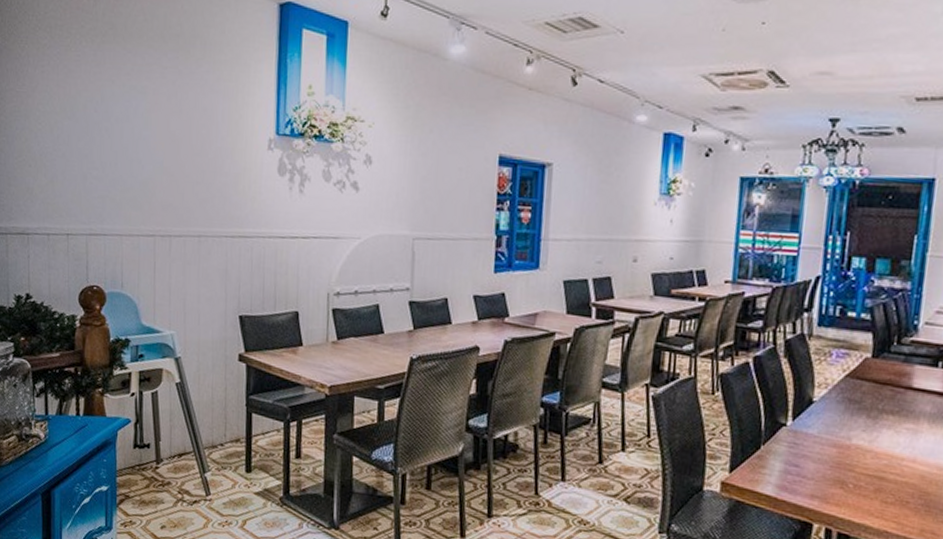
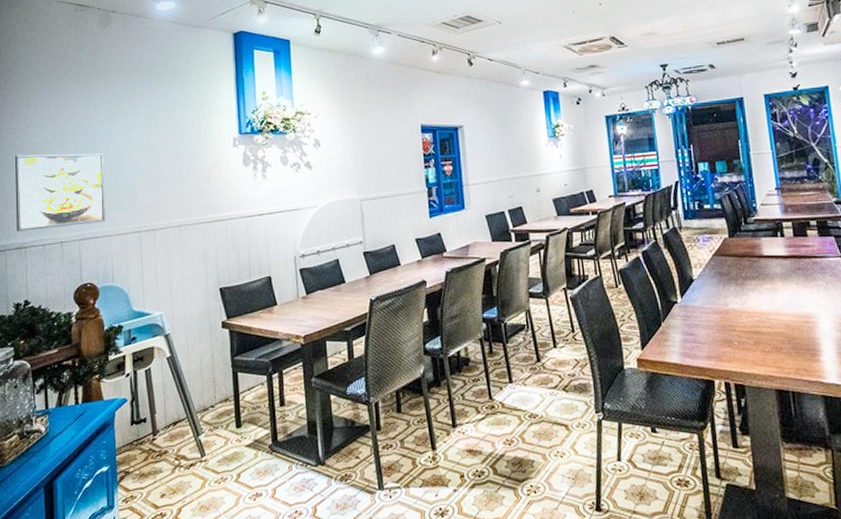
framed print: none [18,123,118,218] -> present [14,153,106,232]

